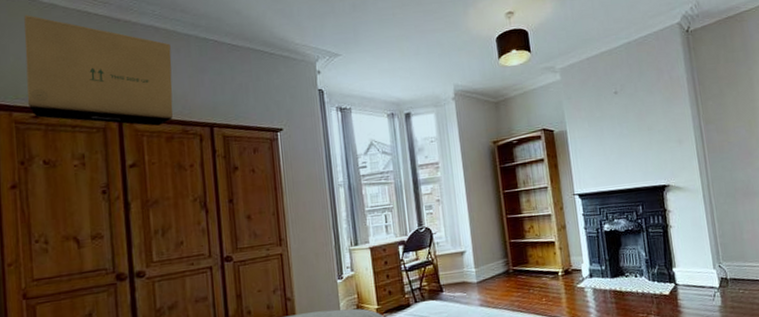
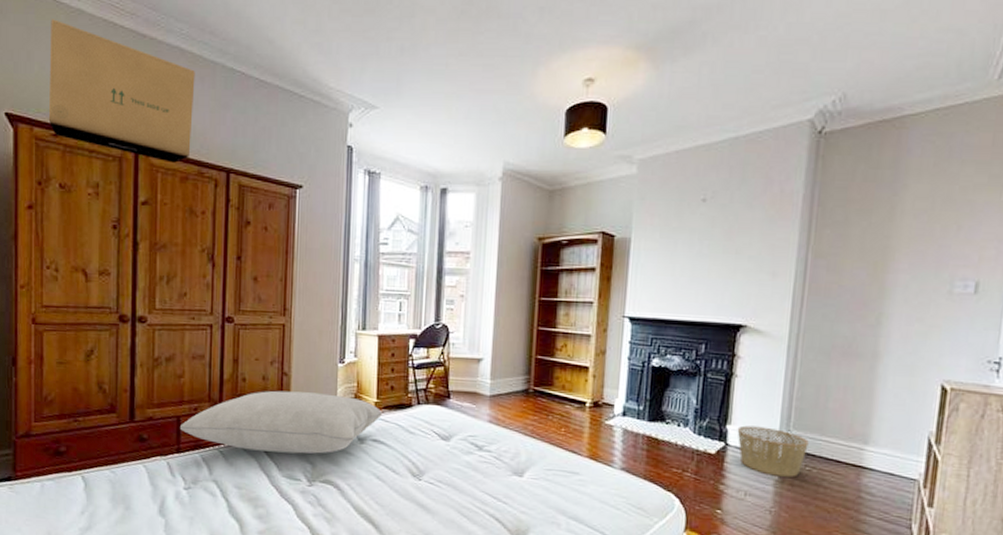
basket: none [681,263,737,303] -> present [737,425,809,477]

